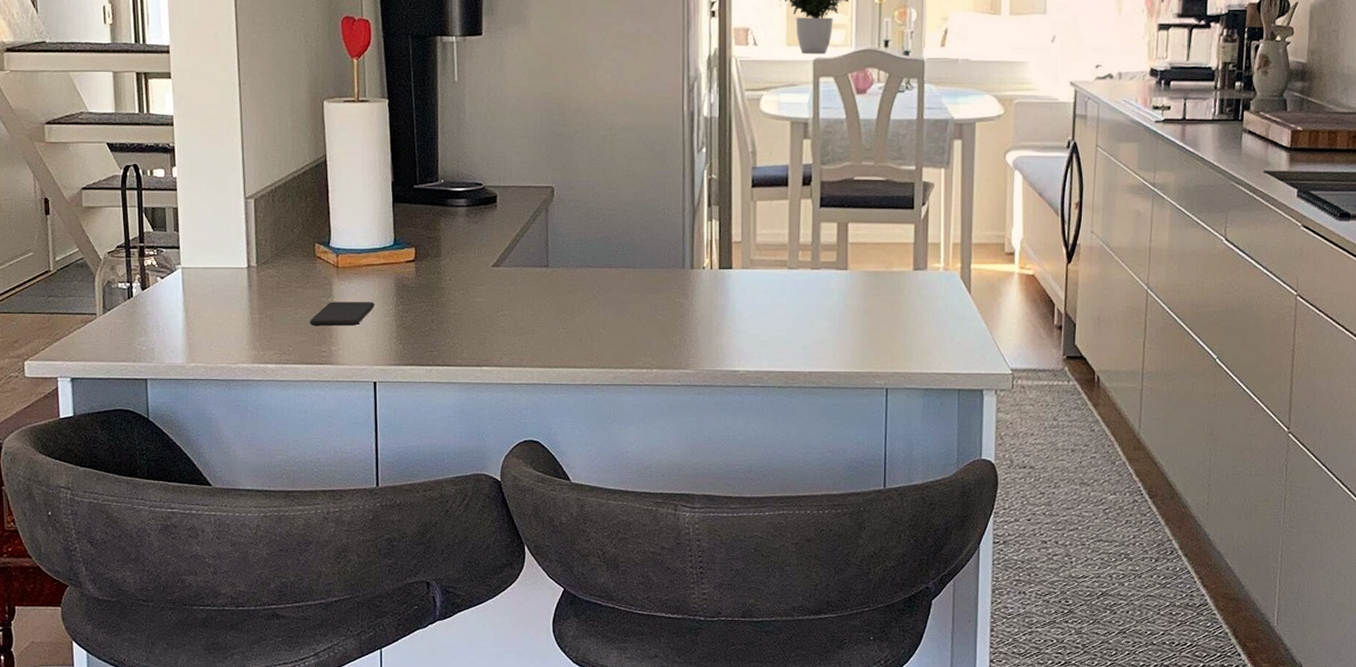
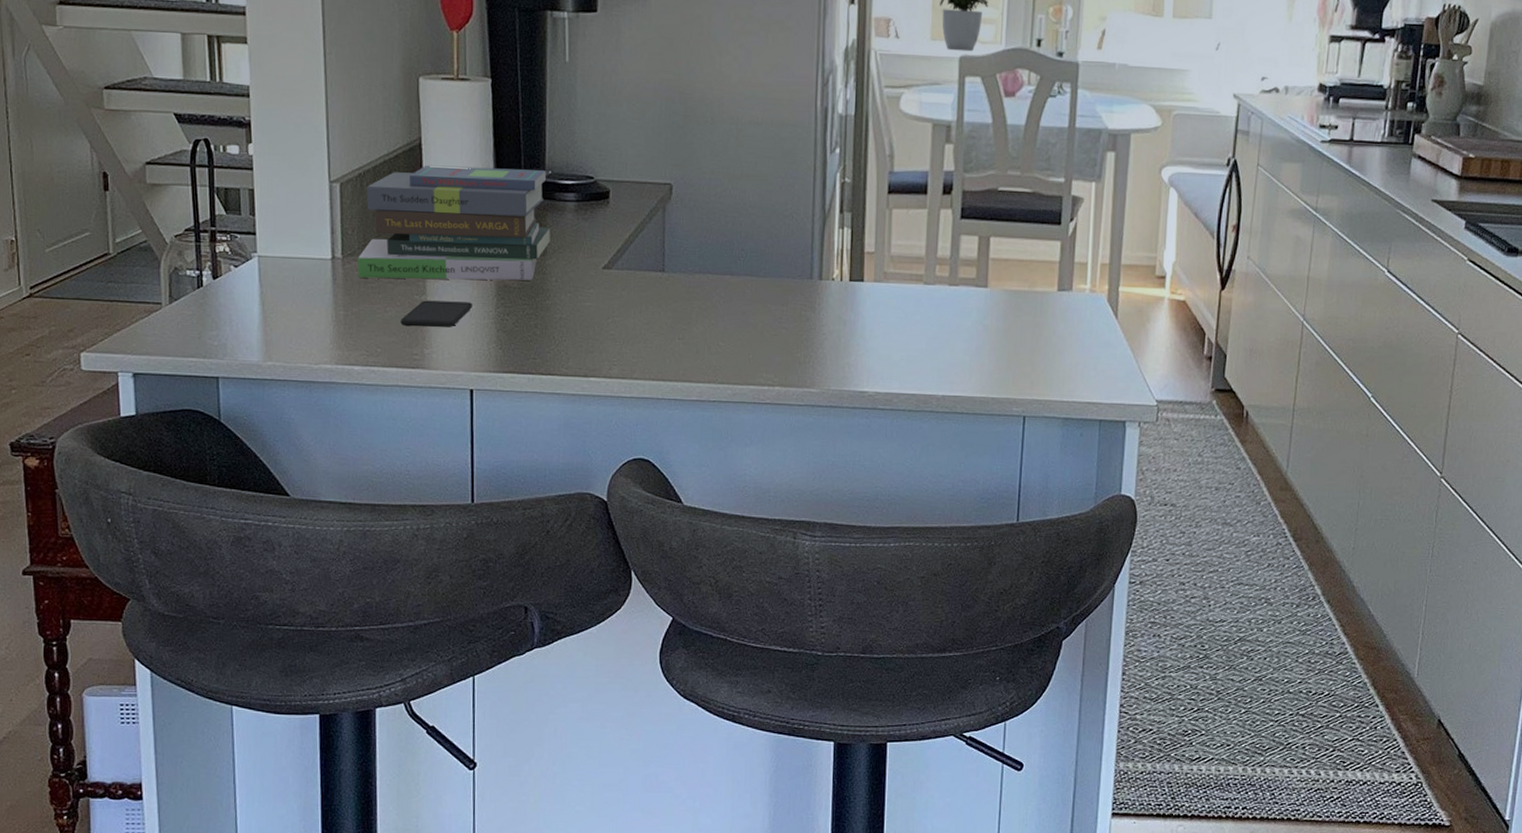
books: none [270,179,444,284] -> present [357,165,551,281]

